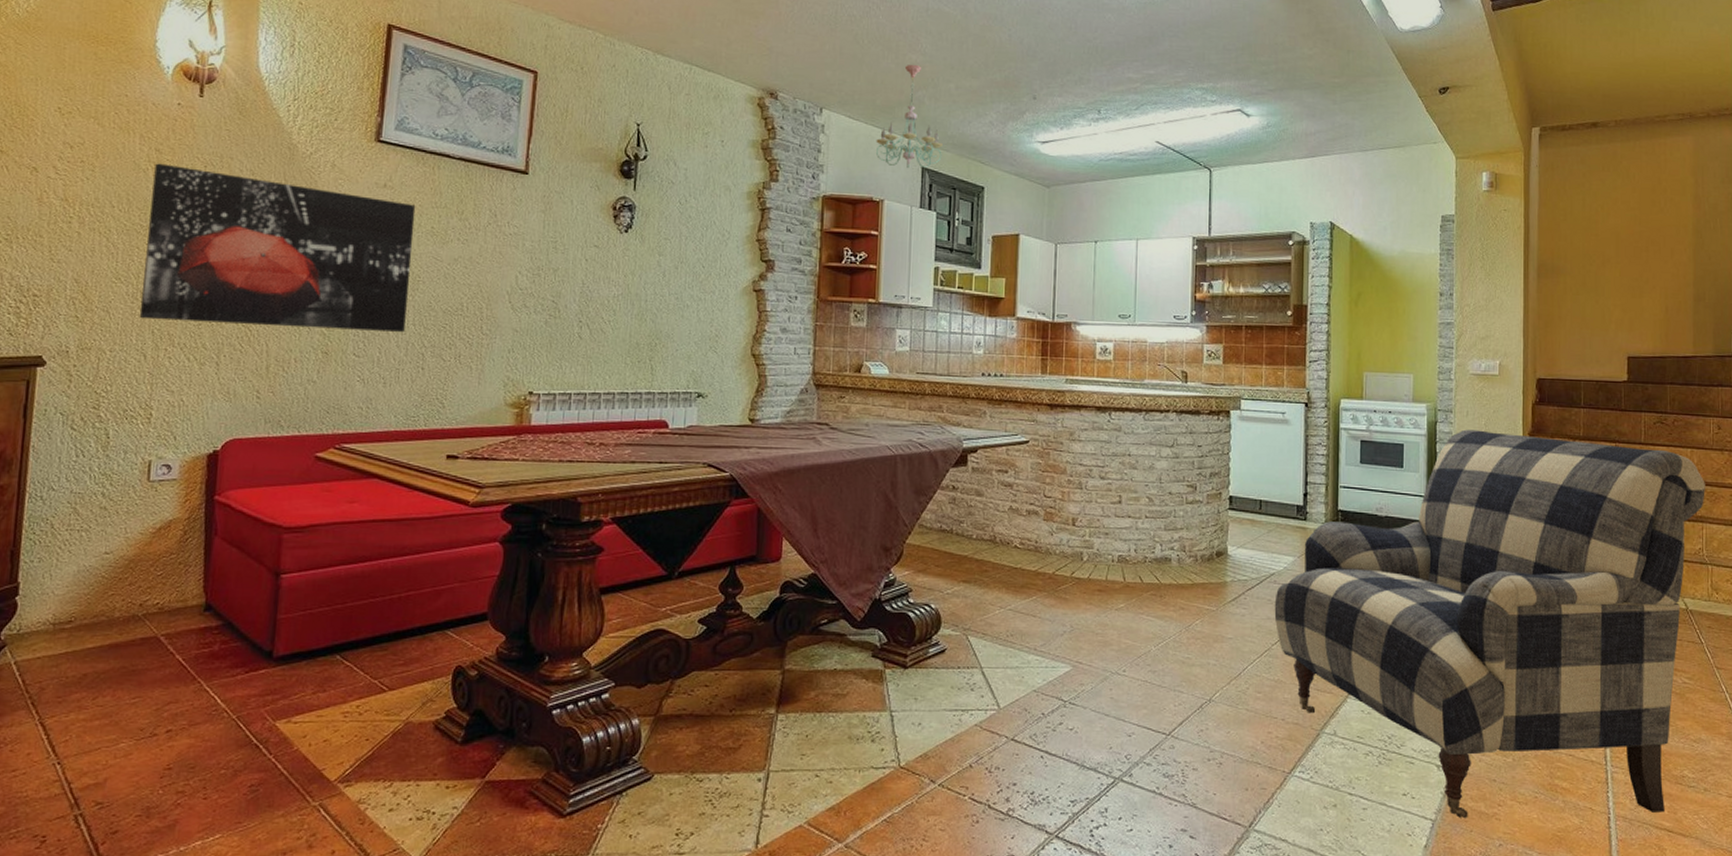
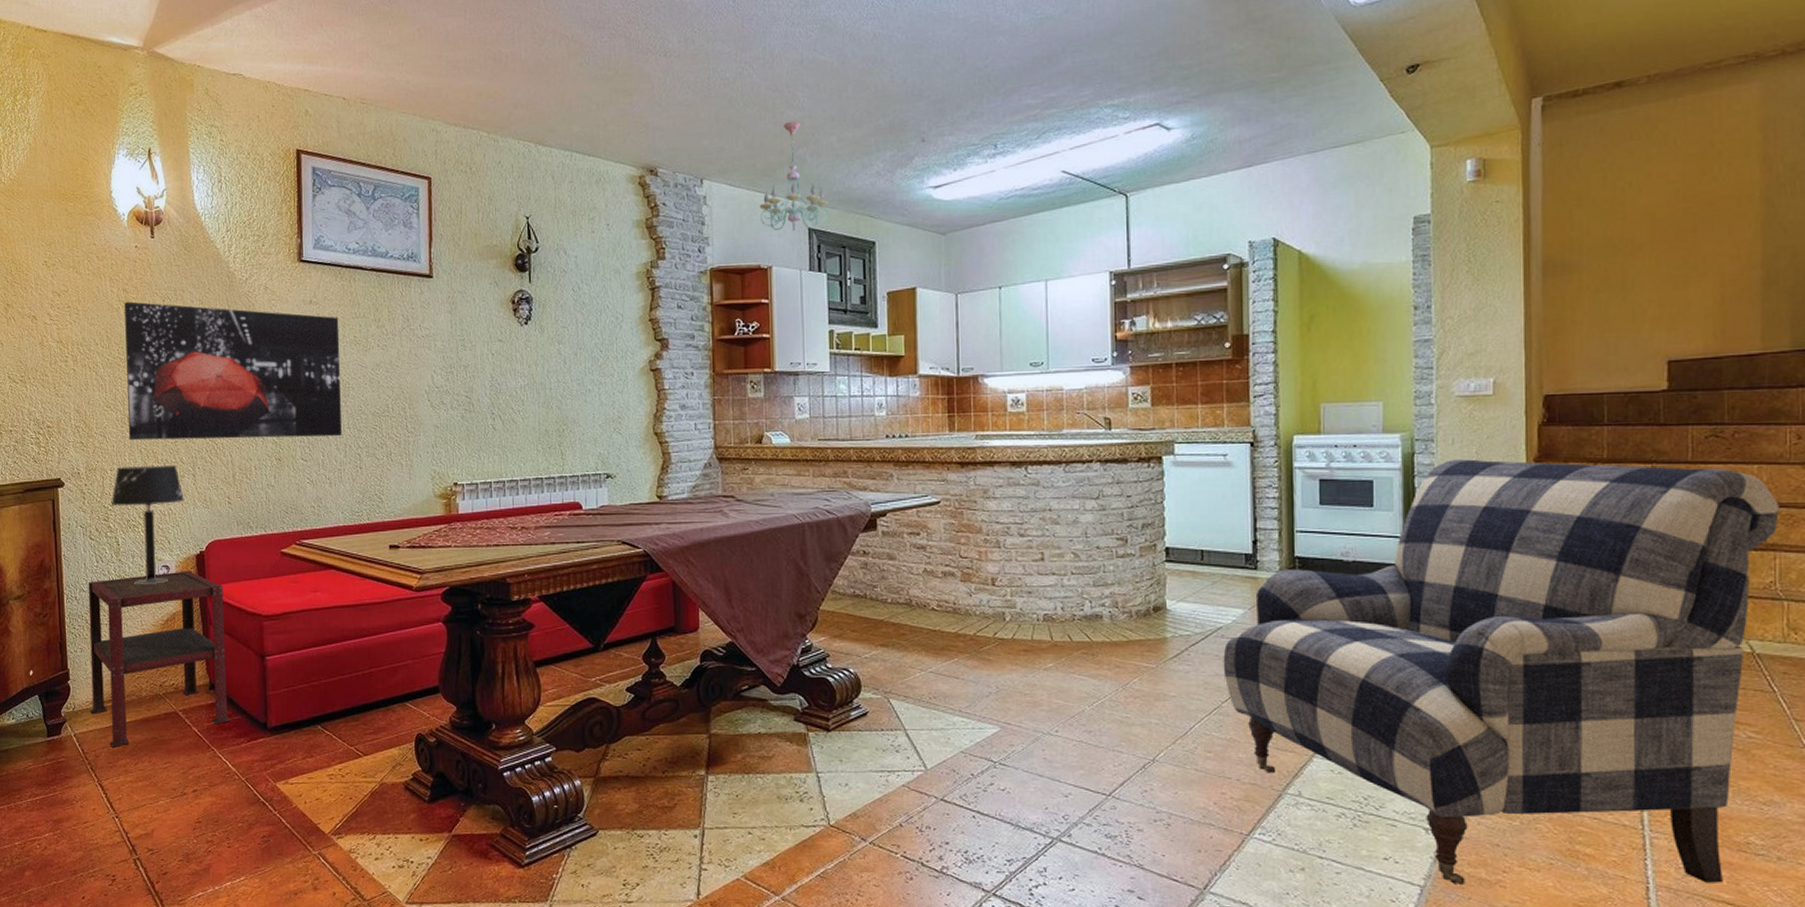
side table: none [40,471,238,678] -> present [88,570,231,747]
table lamp: none [104,348,202,487] -> present [111,466,184,585]

